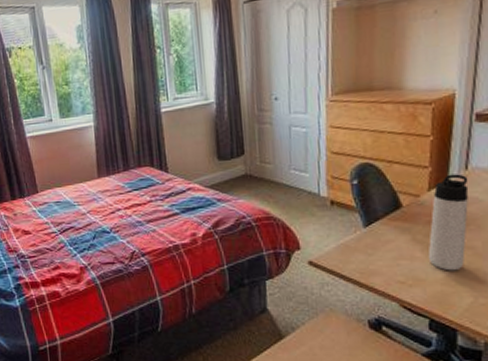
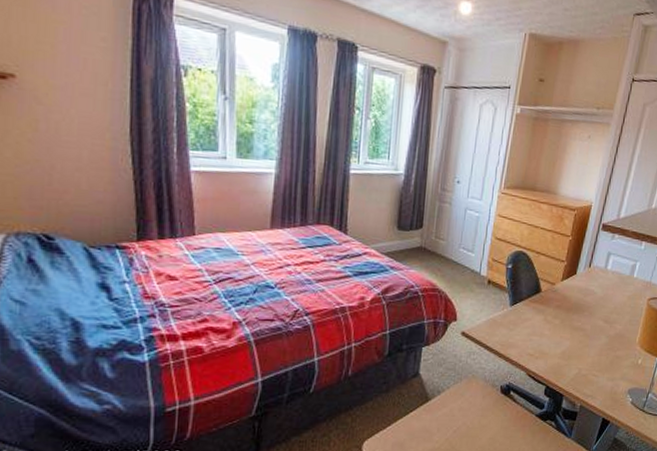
thermos bottle: present [427,174,469,271] -> none [553,269,590,348]

